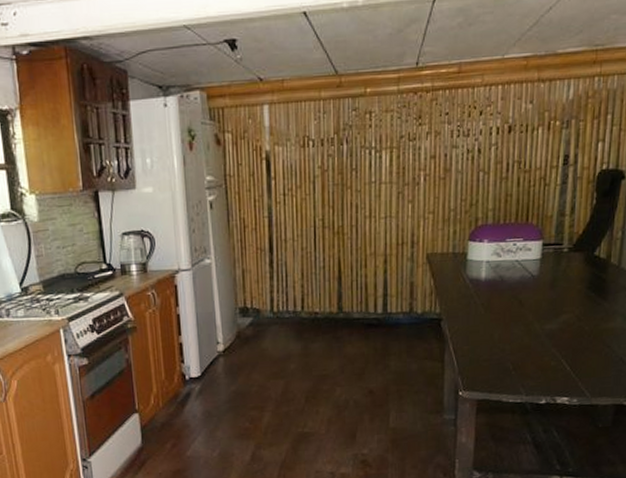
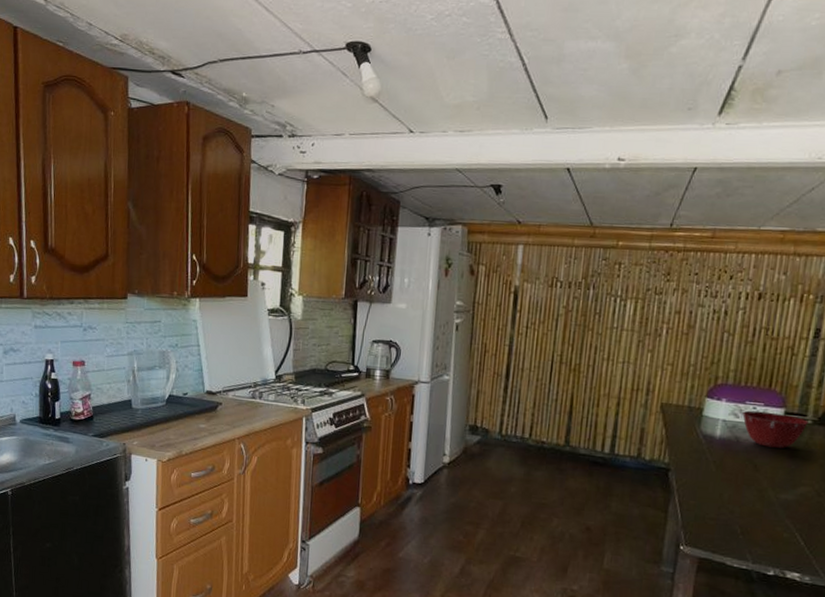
mixing bowl: none [504,246,565,281] -> present [742,410,809,448]

